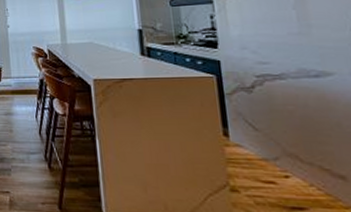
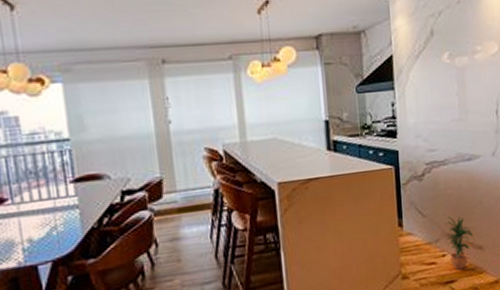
potted plant: none [286,134,330,199] -> present [445,215,473,270]

